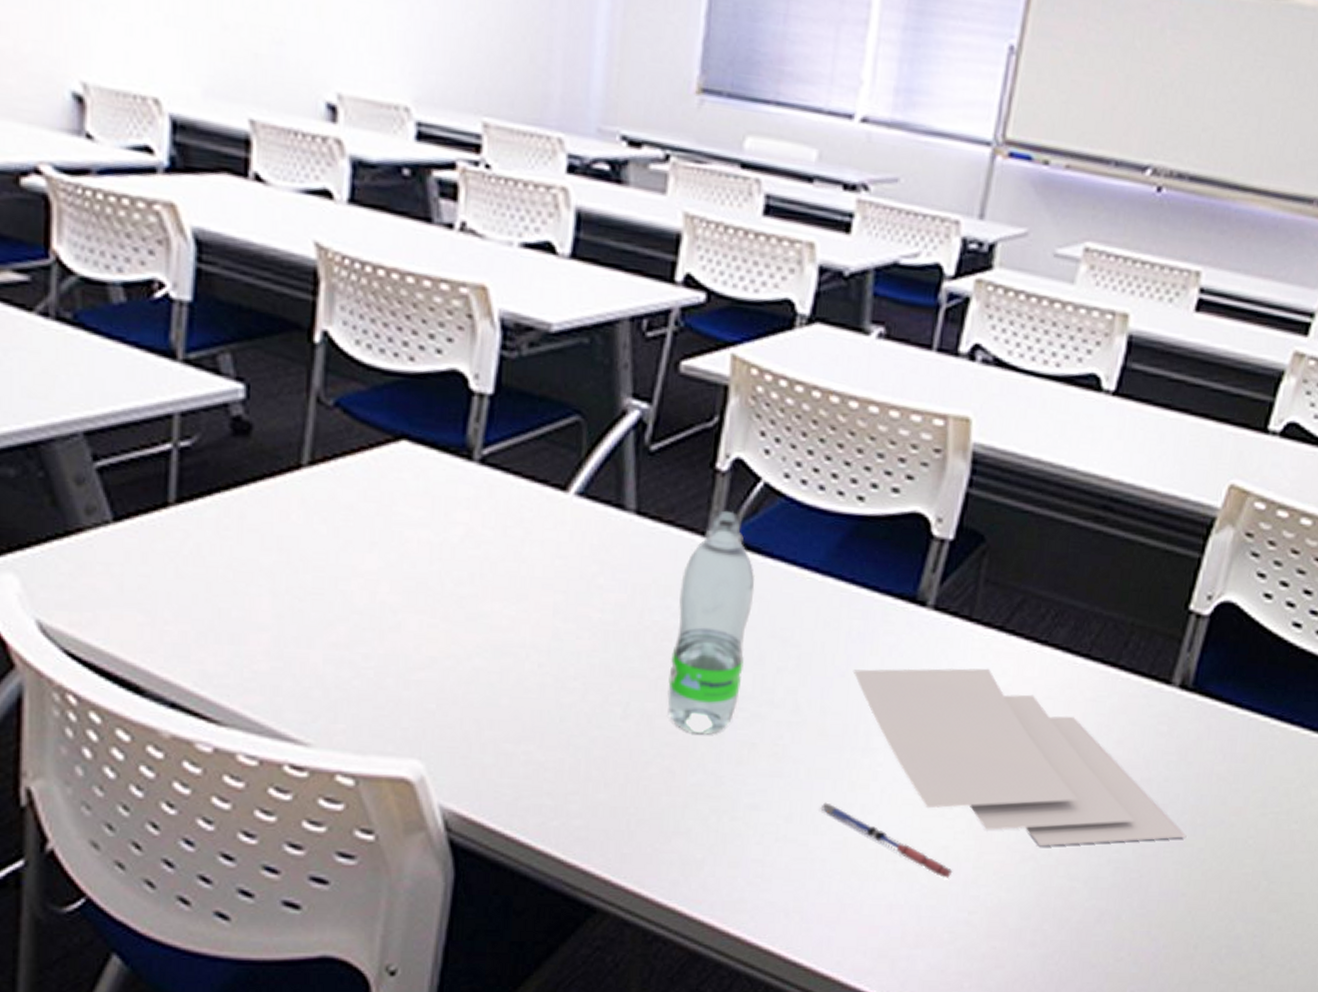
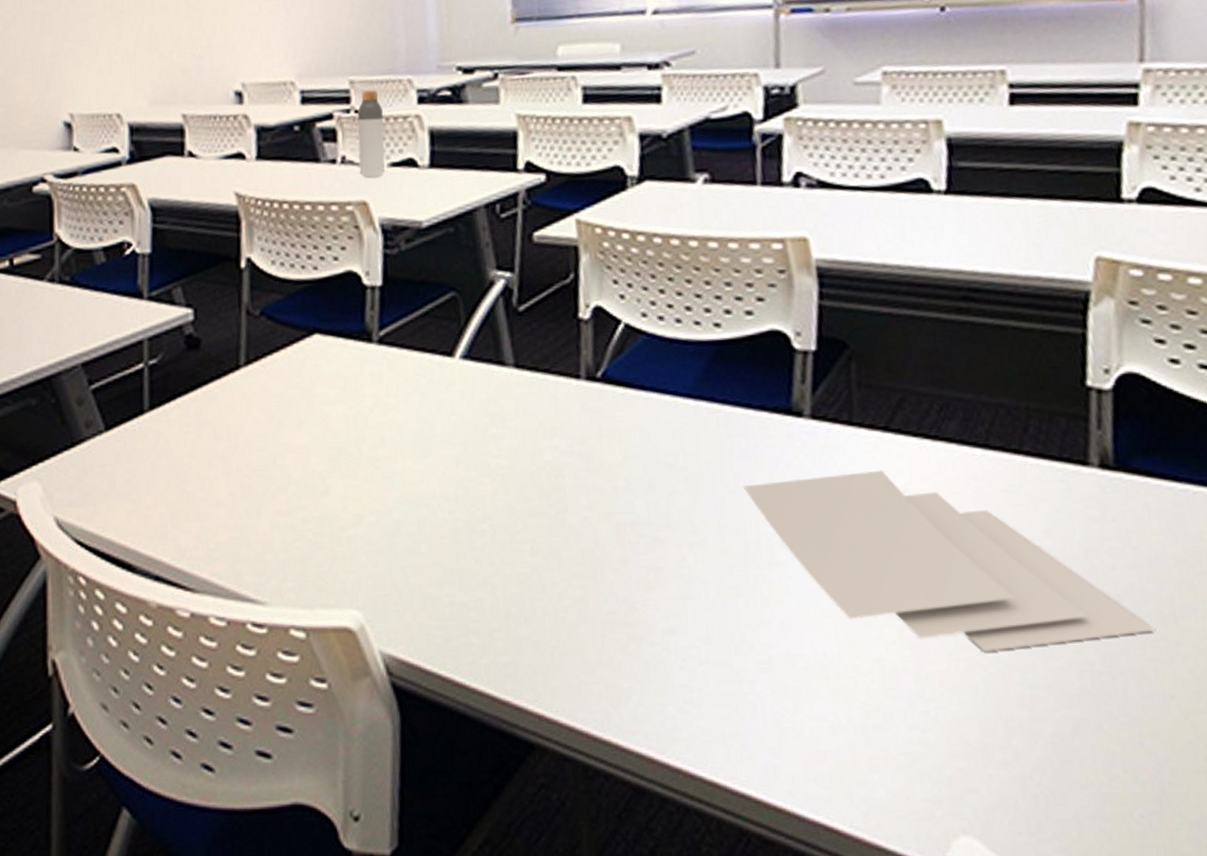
bottle: none [481,140,521,259] -> present [357,90,385,179]
bottle: present [667,510,755,735] -> none [564,353,636,564]
pen: present [821,802,953,878] -> none [738,621,893,693]

